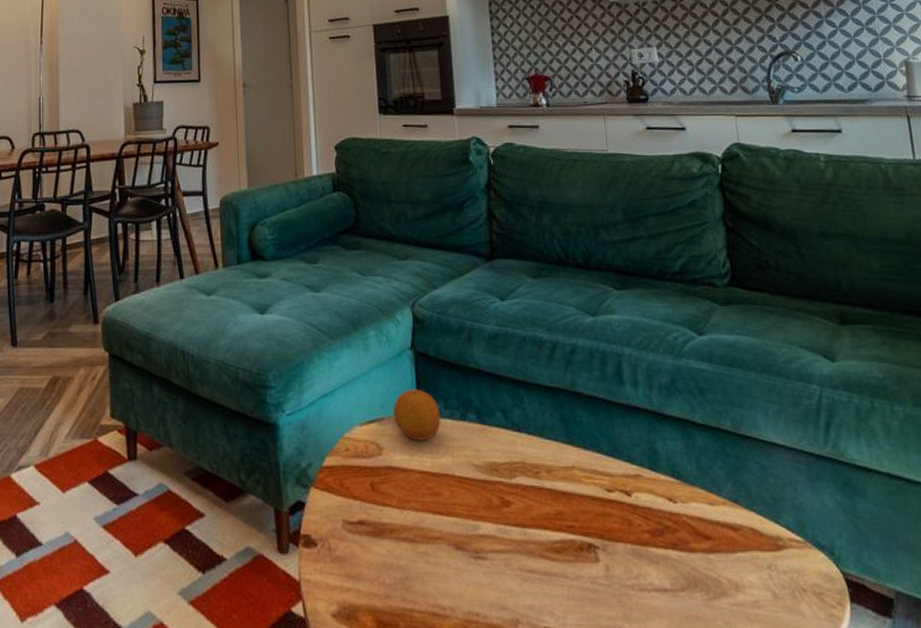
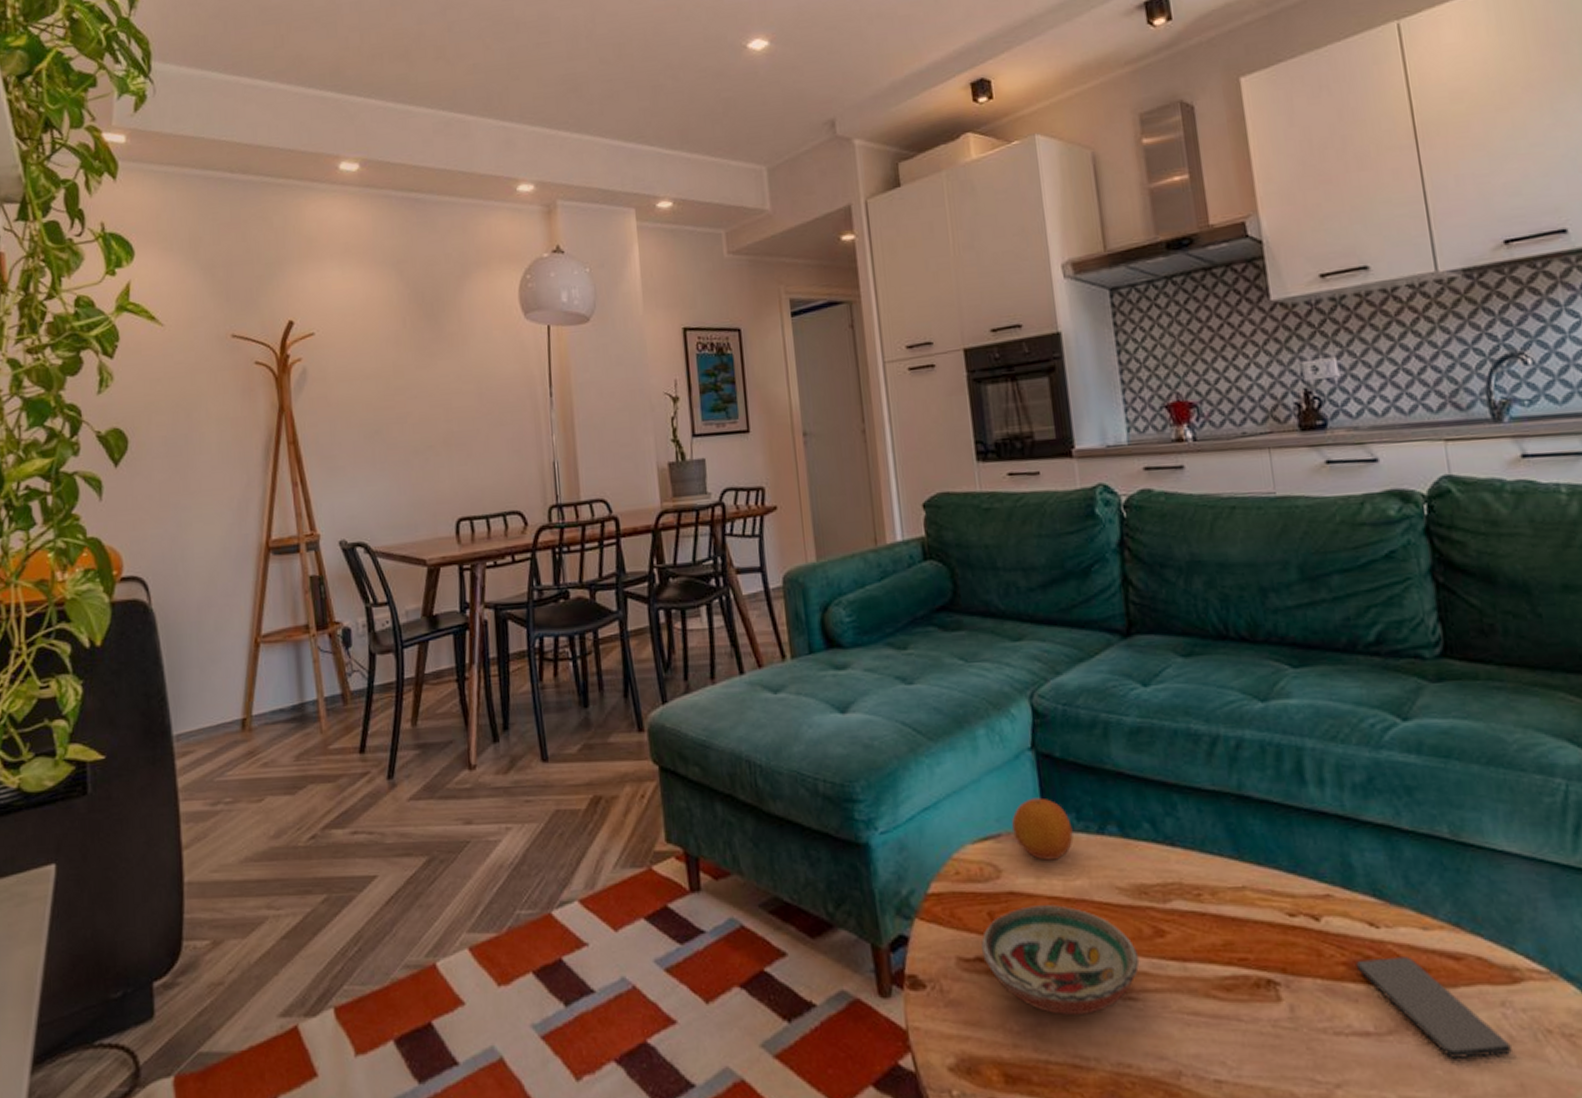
decorative bowl: none [364,478,489,570] -> present [981,905,1140,1015]
smartphone: none [657,527,775,611] -> present [1355,957,1512,1058]

